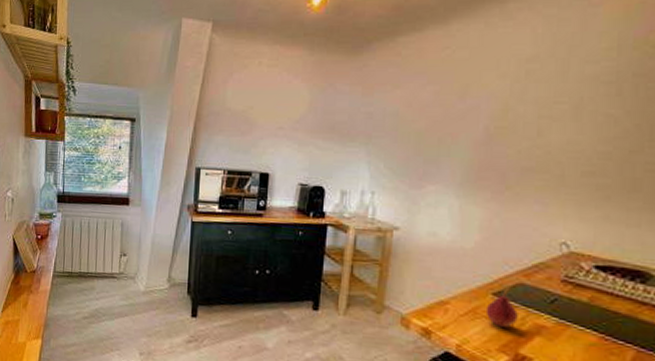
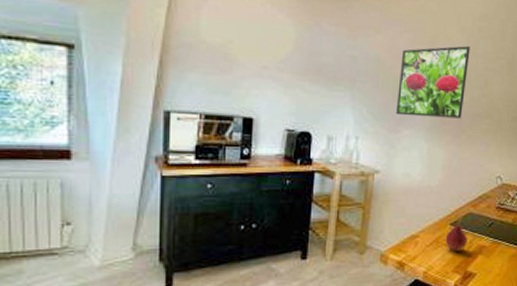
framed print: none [418,93,515,174] -> present [395,46,470,119]

